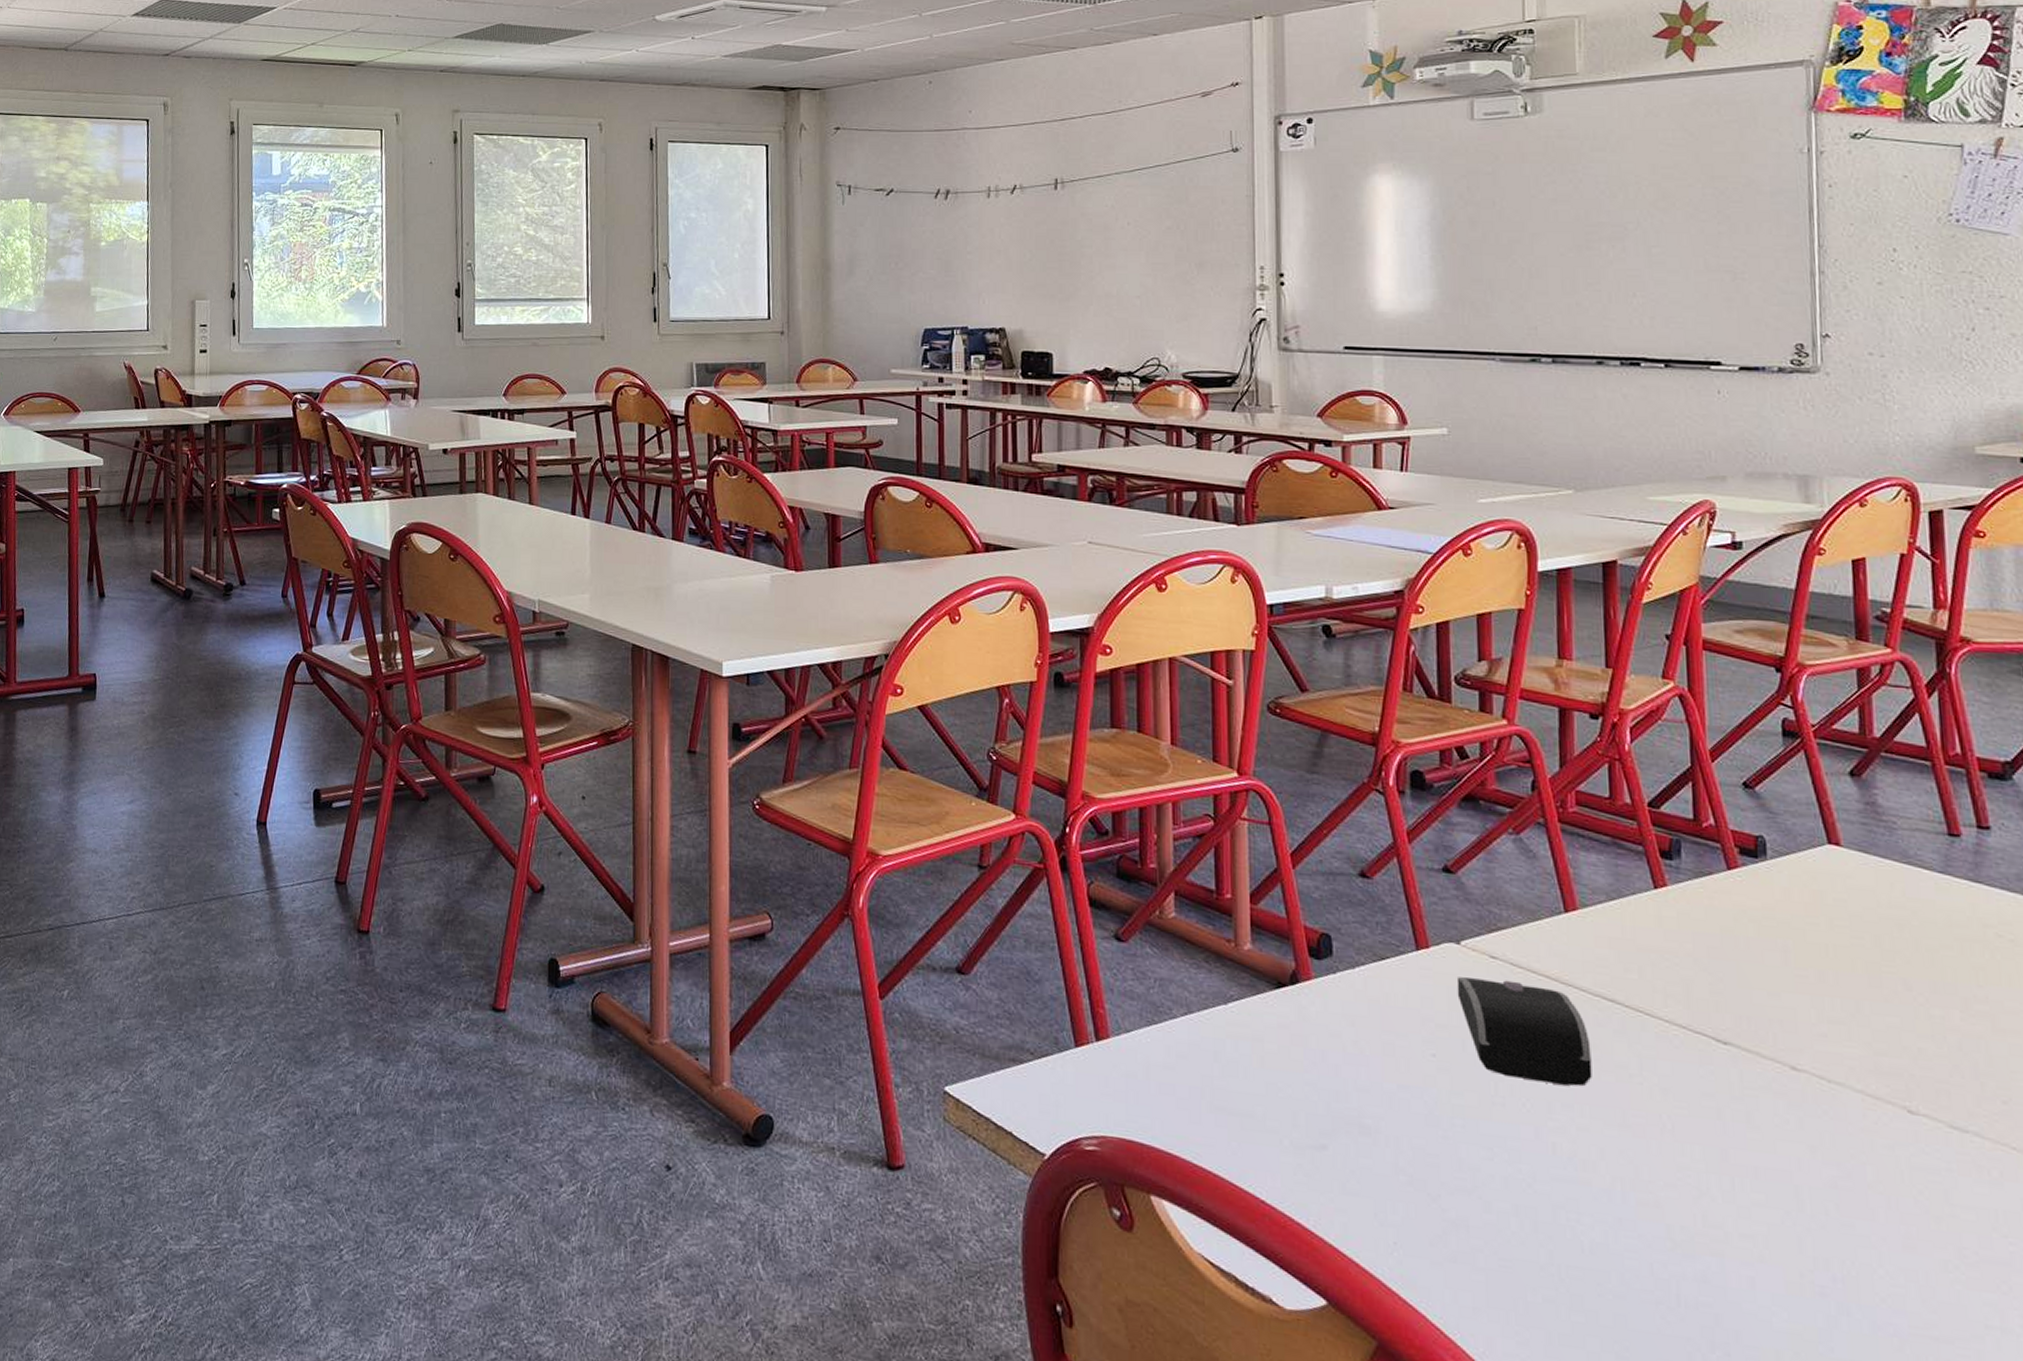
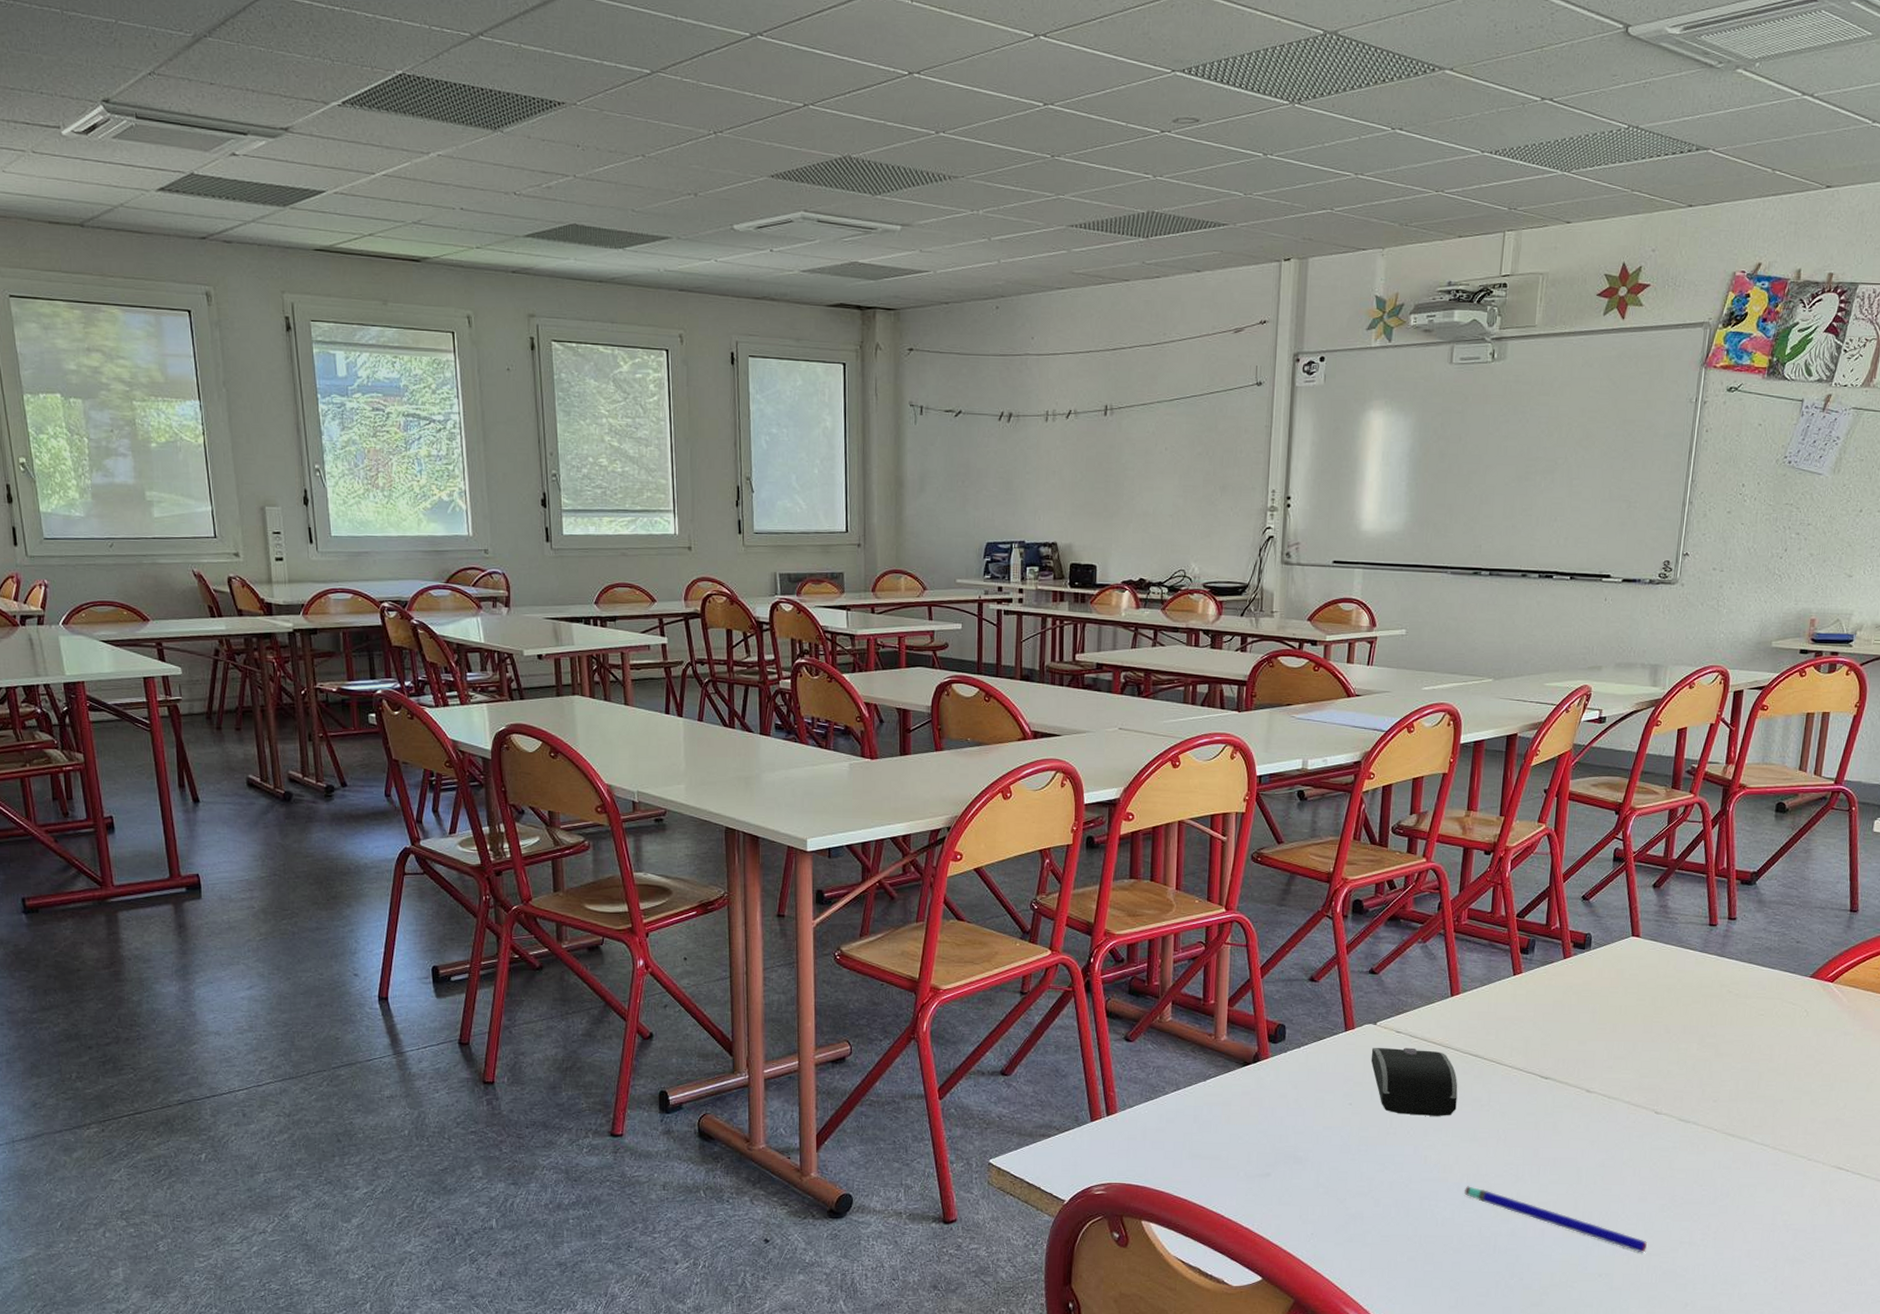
pen: none [1619,1196,1929,1336] -> present [1464,1186,1647,1253]

